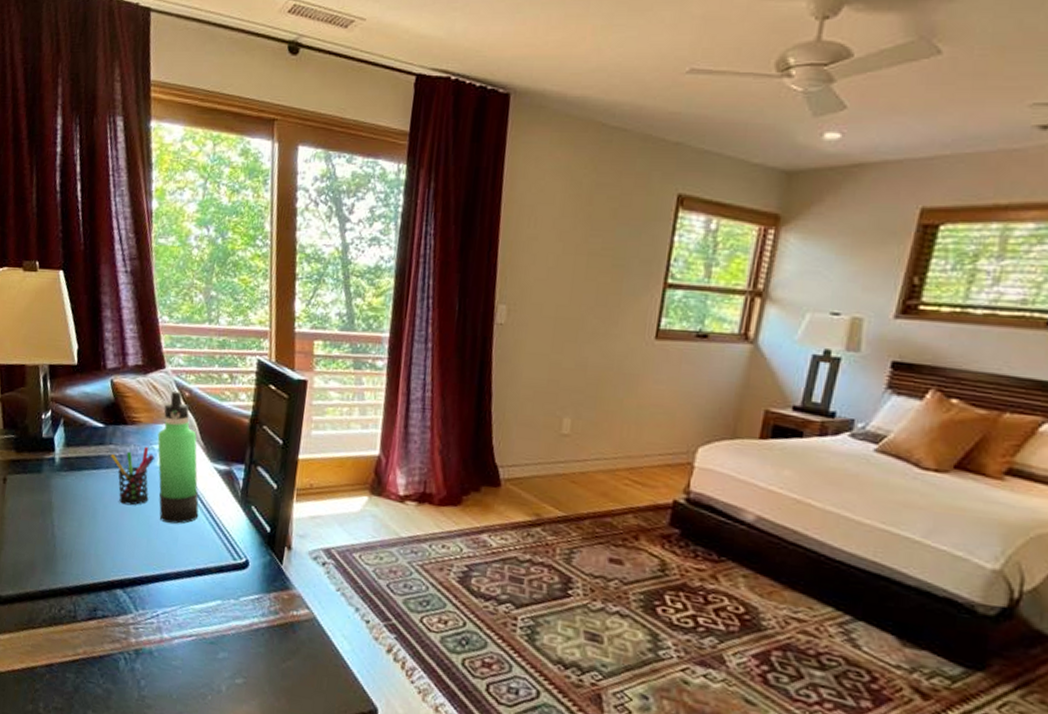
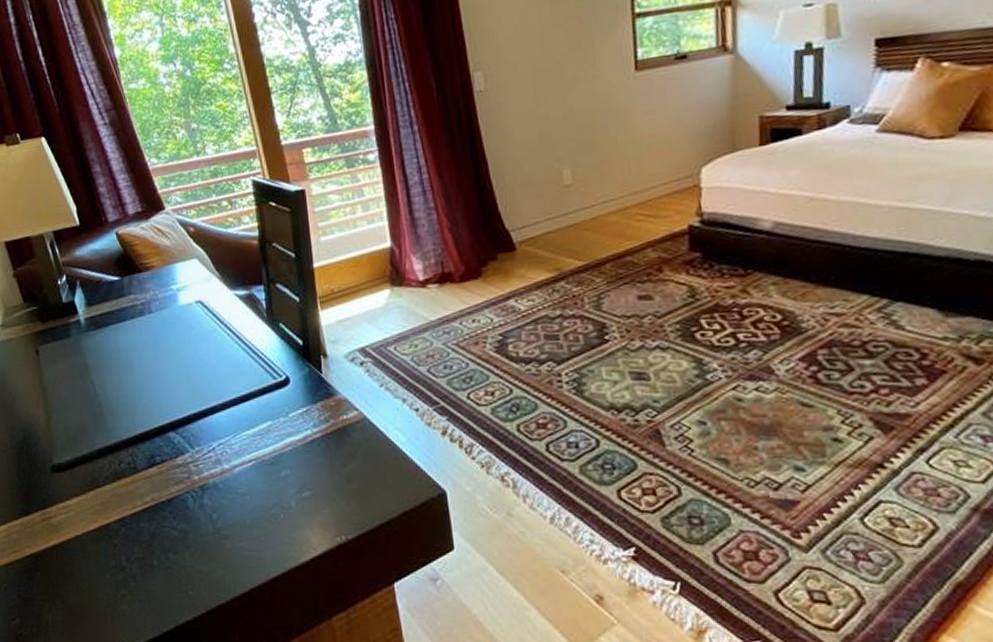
pen holder: present [110,446,155,506] -> none [132,288,179,350]
thermos bottle: present [157,391,199,524] -> none [173,228,231,358]

